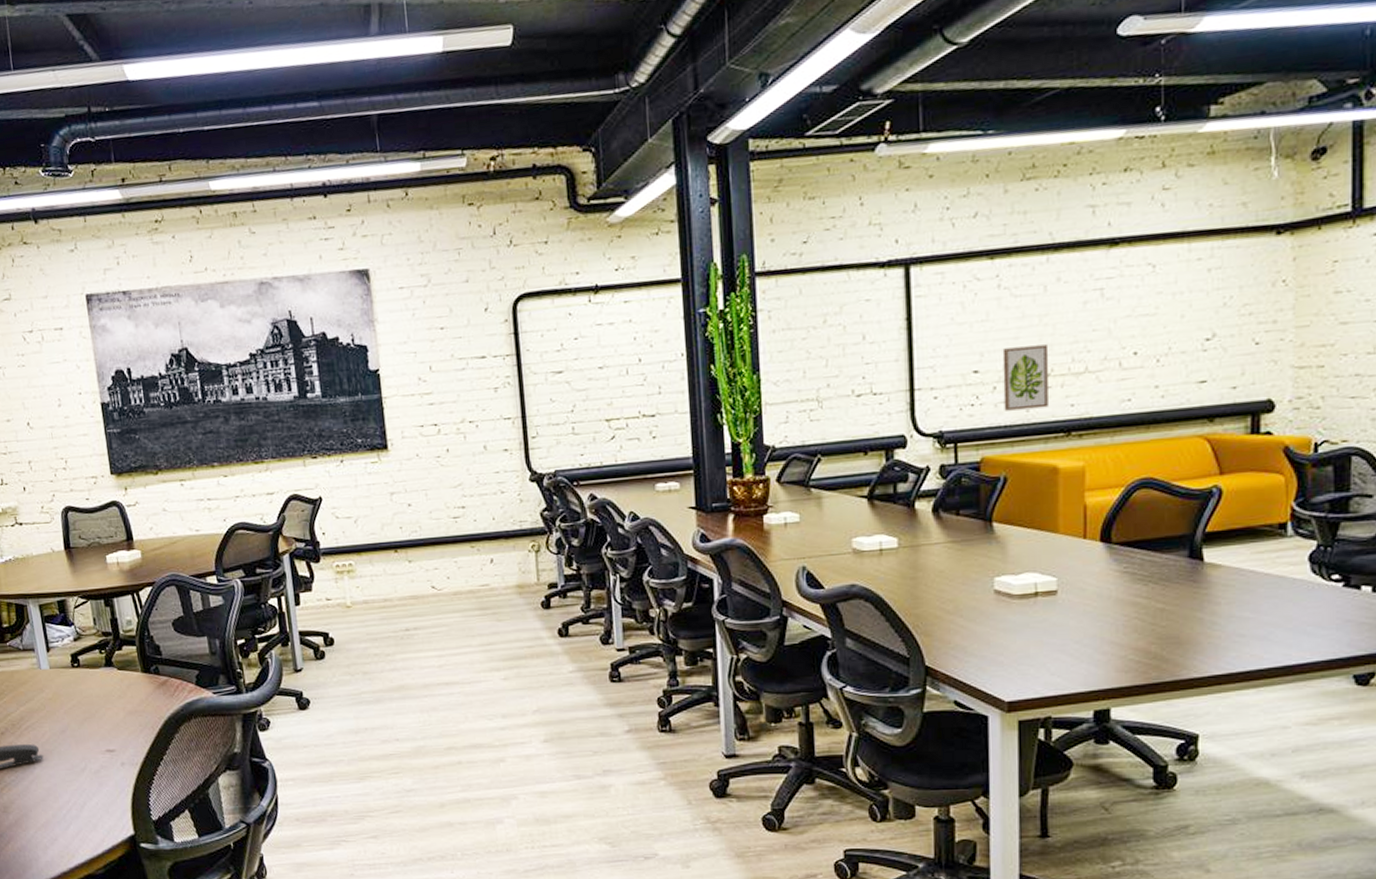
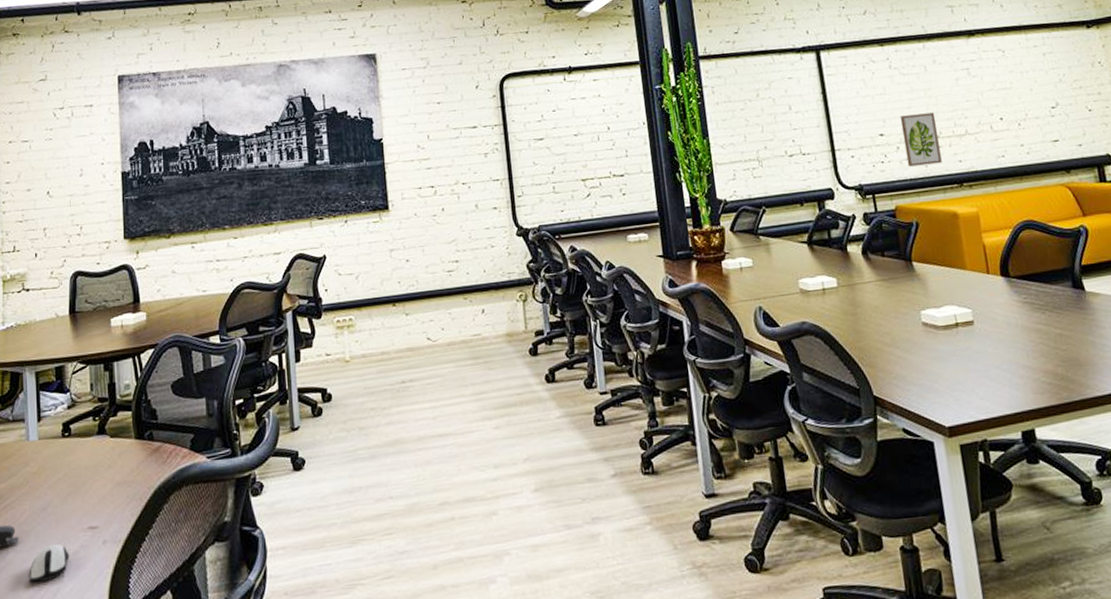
computer mouse: none [56,763,92,796] -> present [29,543,70,584]

